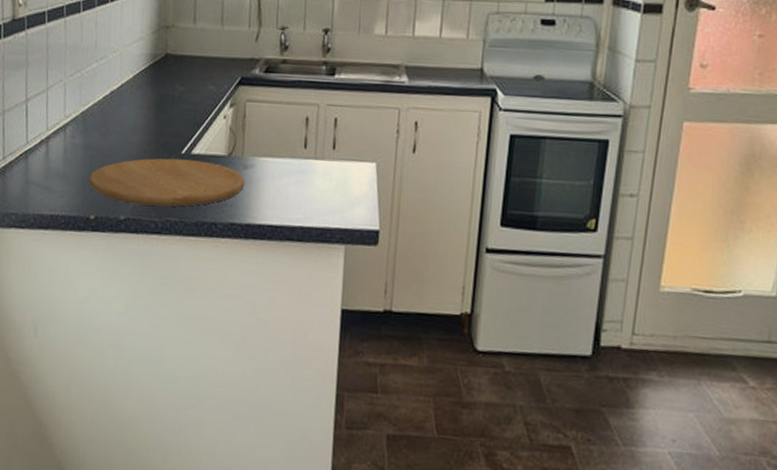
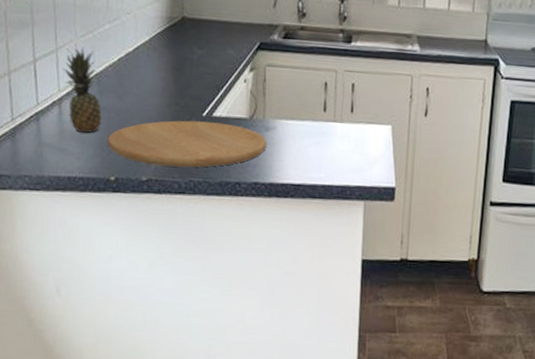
fruit: none [51,85,86,171] -> present [62,46,102,133]

